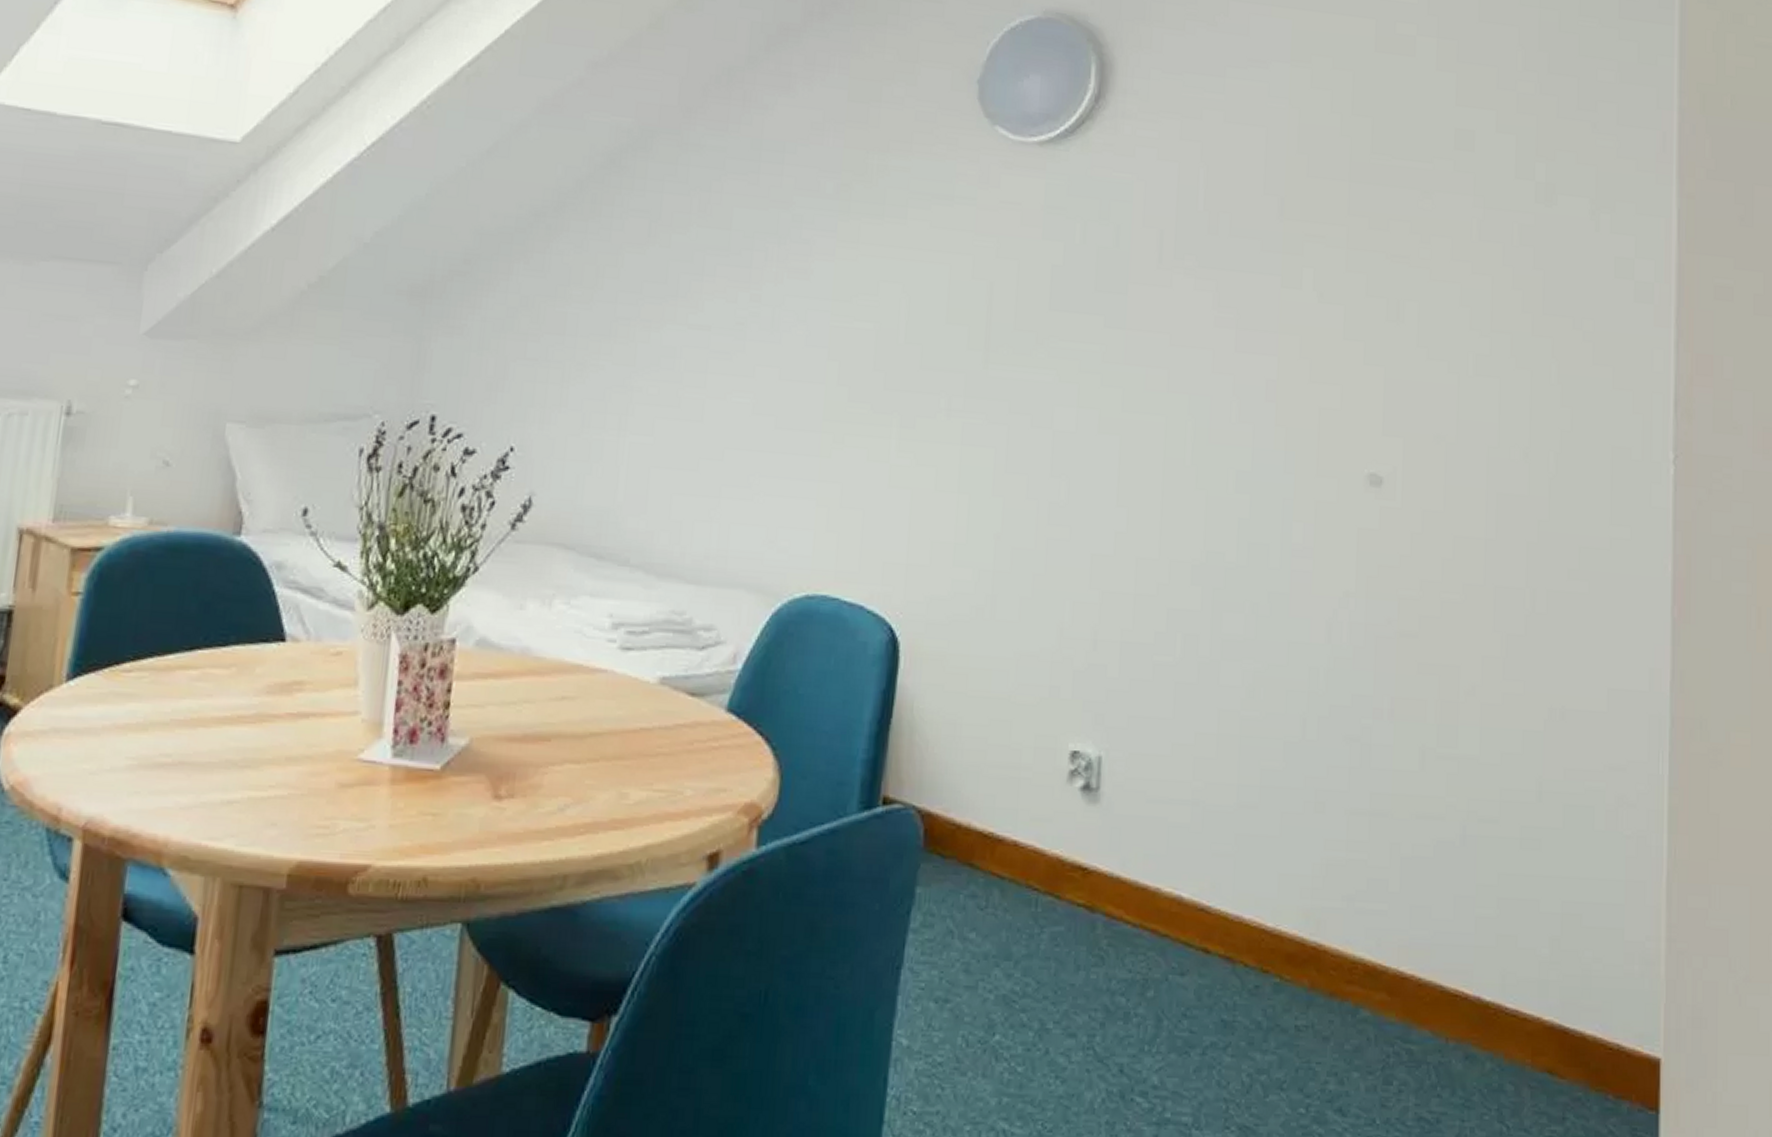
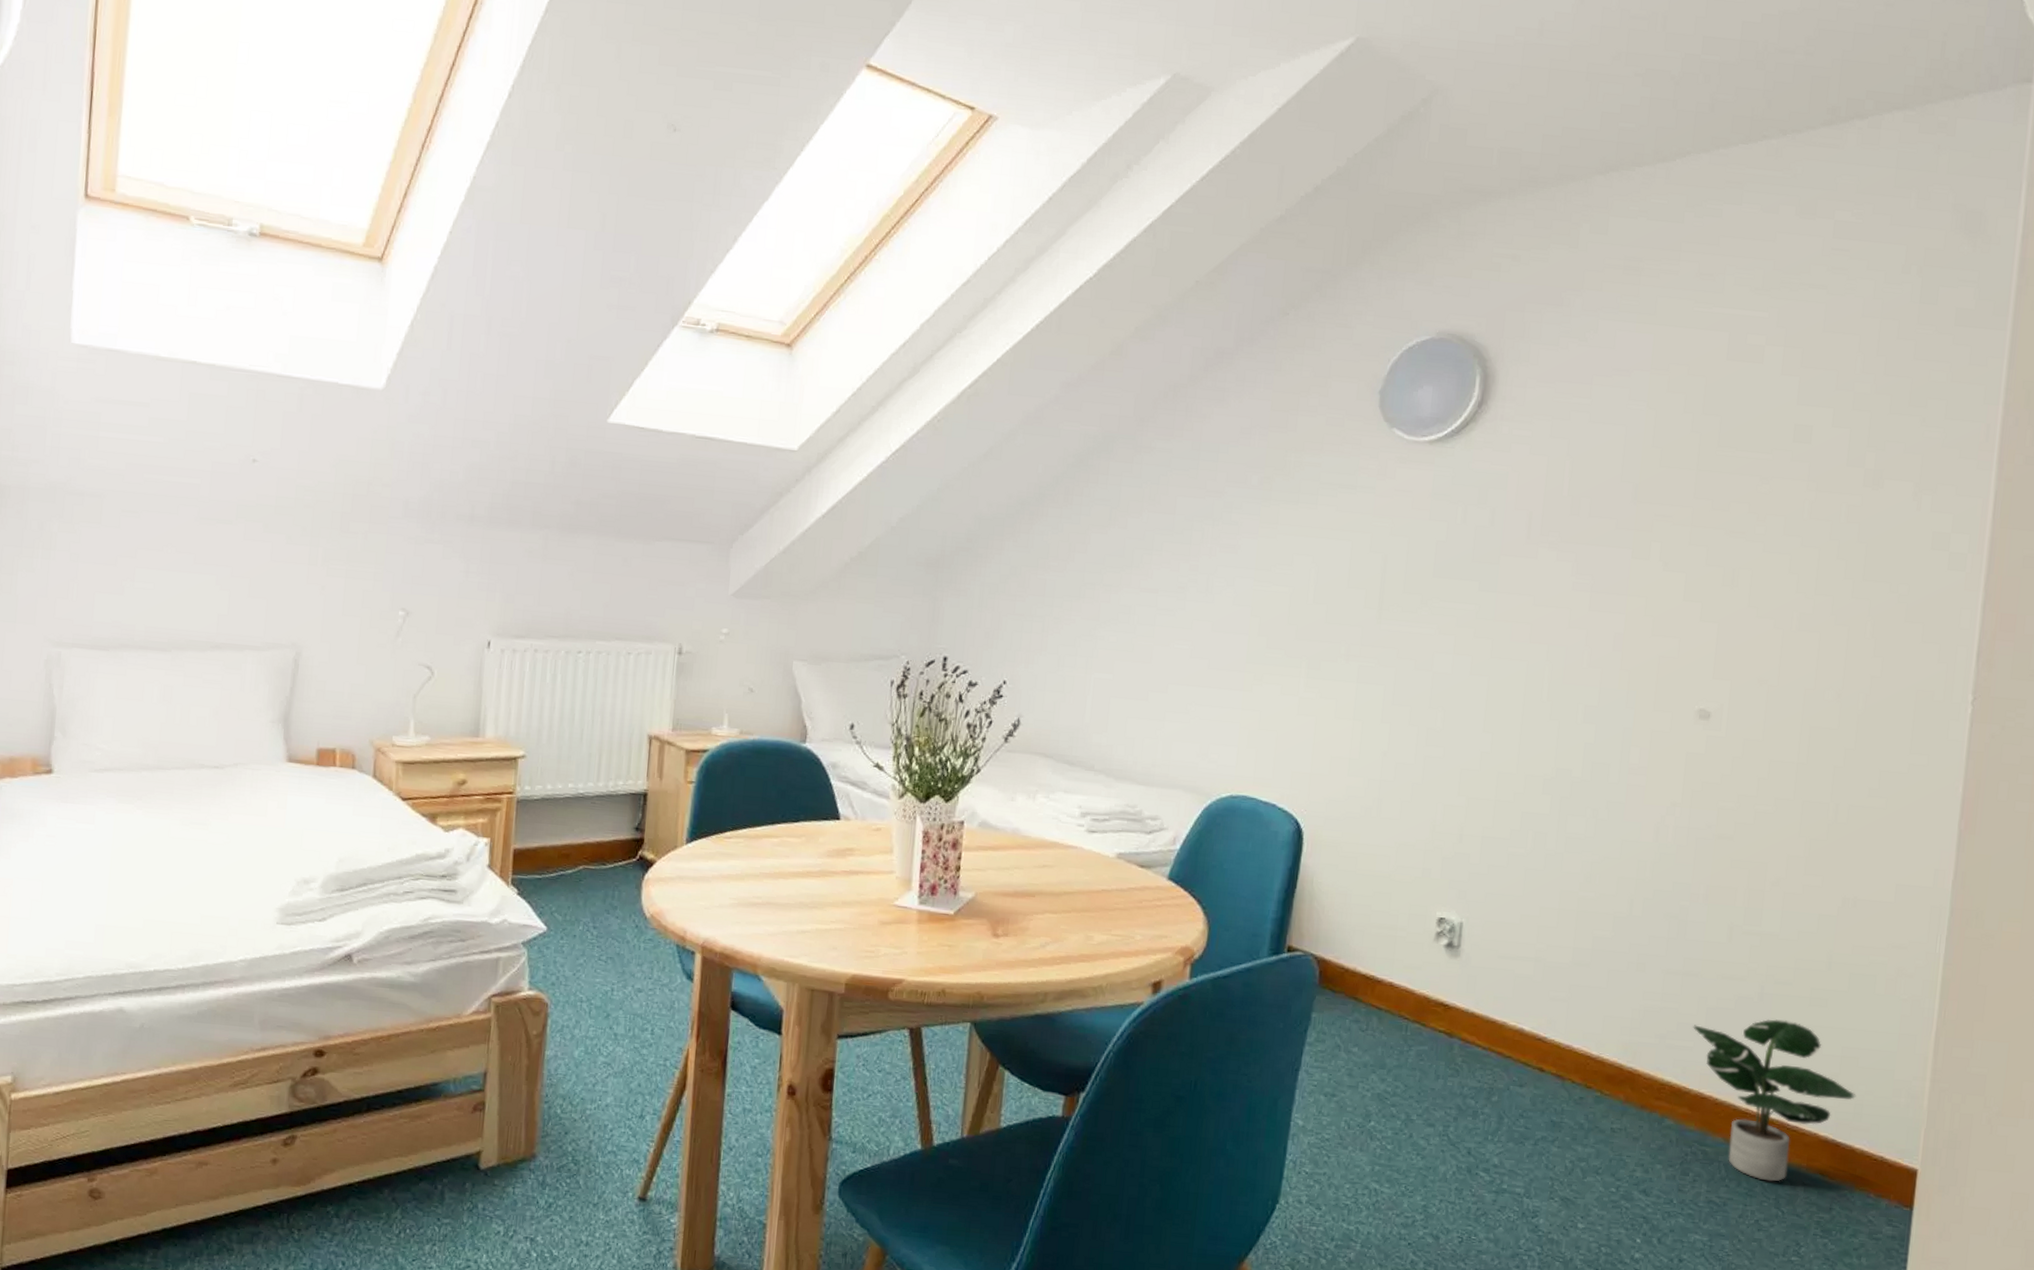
potted plant: none [1386,869,1583,1086] -> present [1693,1019,1856,1182]

